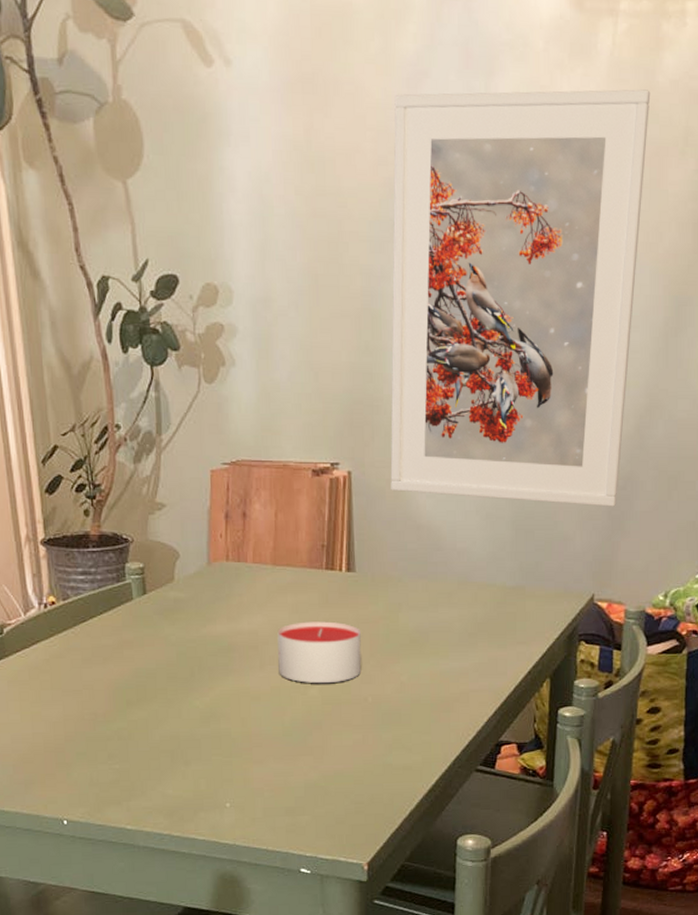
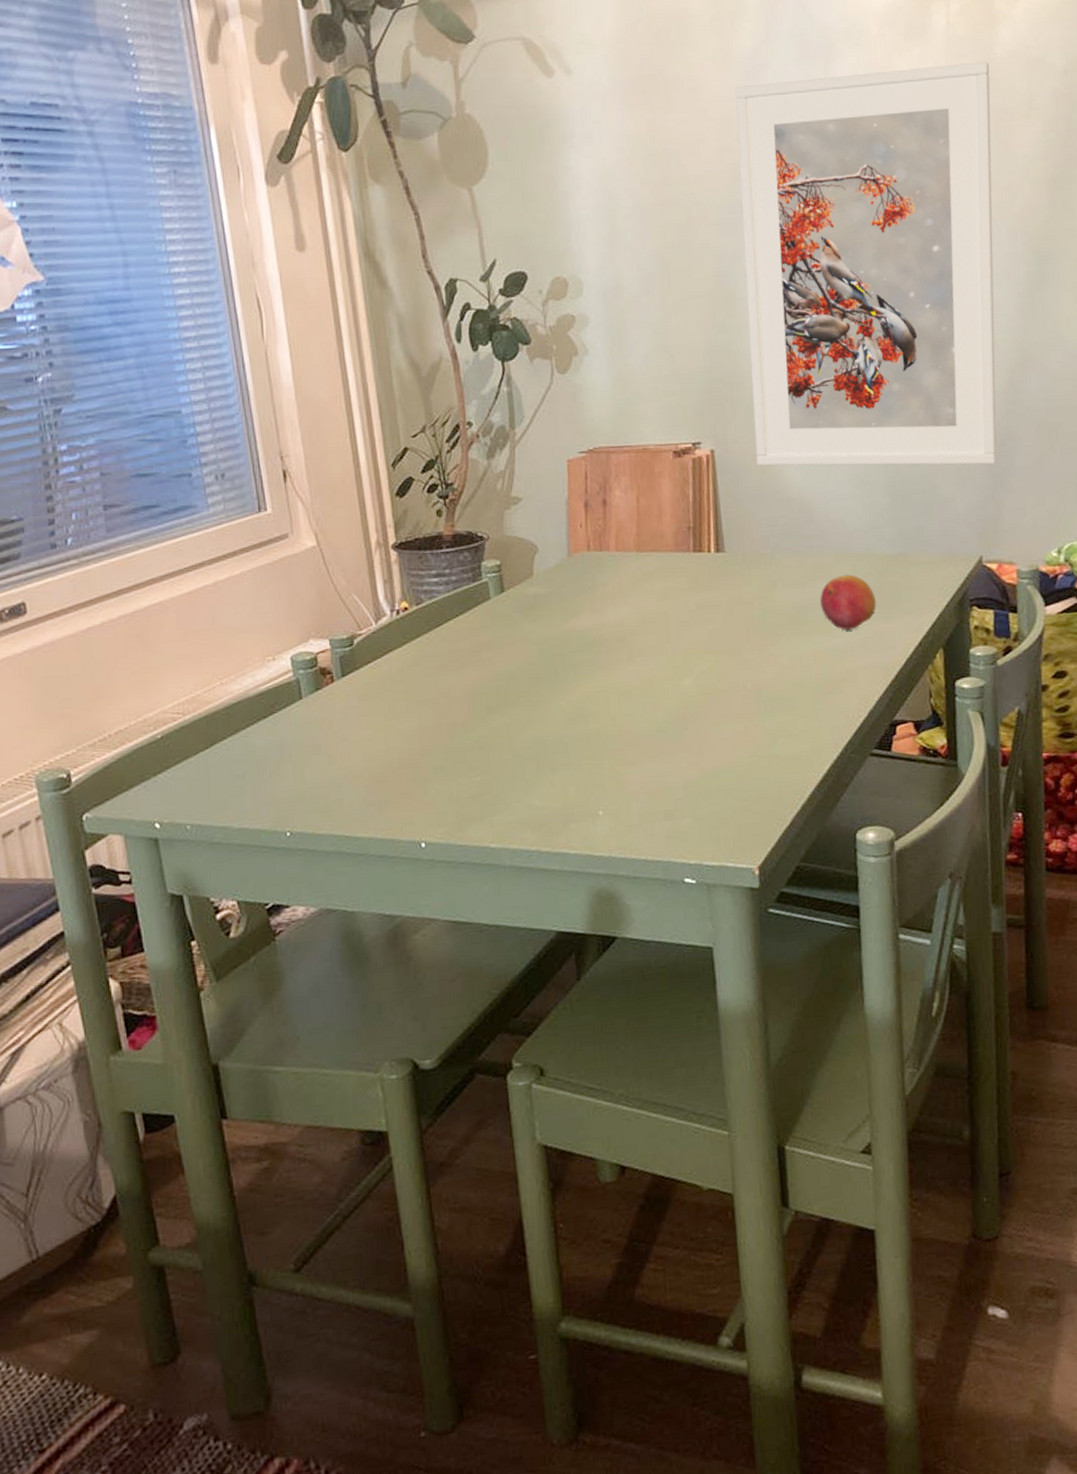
candle: present [277,621,361,684] -> none [645,606,738,673]
fruit: none [441,602,492,654] -> present [820,574,877,630]

